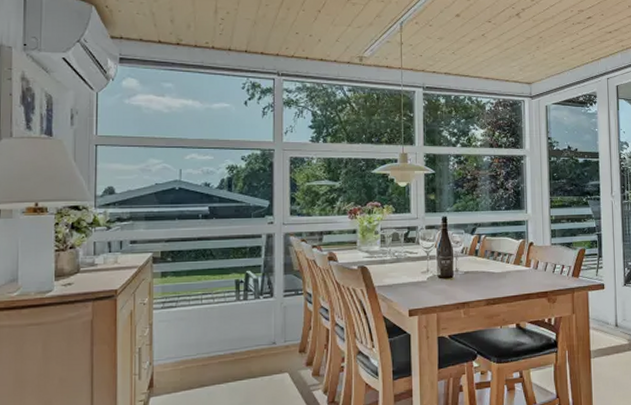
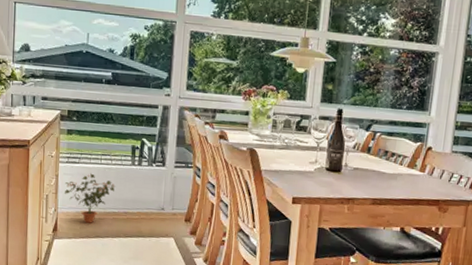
potted plant: none [161,316,220,372] -> present [65,173,116,223]

